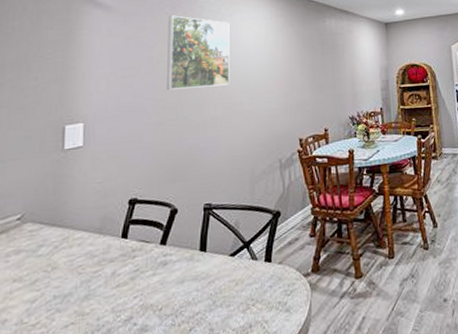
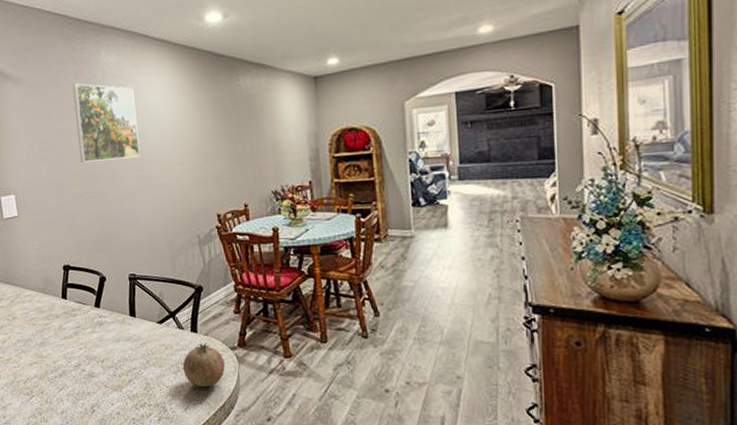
fruit: none [252,273,297,324] -> present [182,343,225,386]

